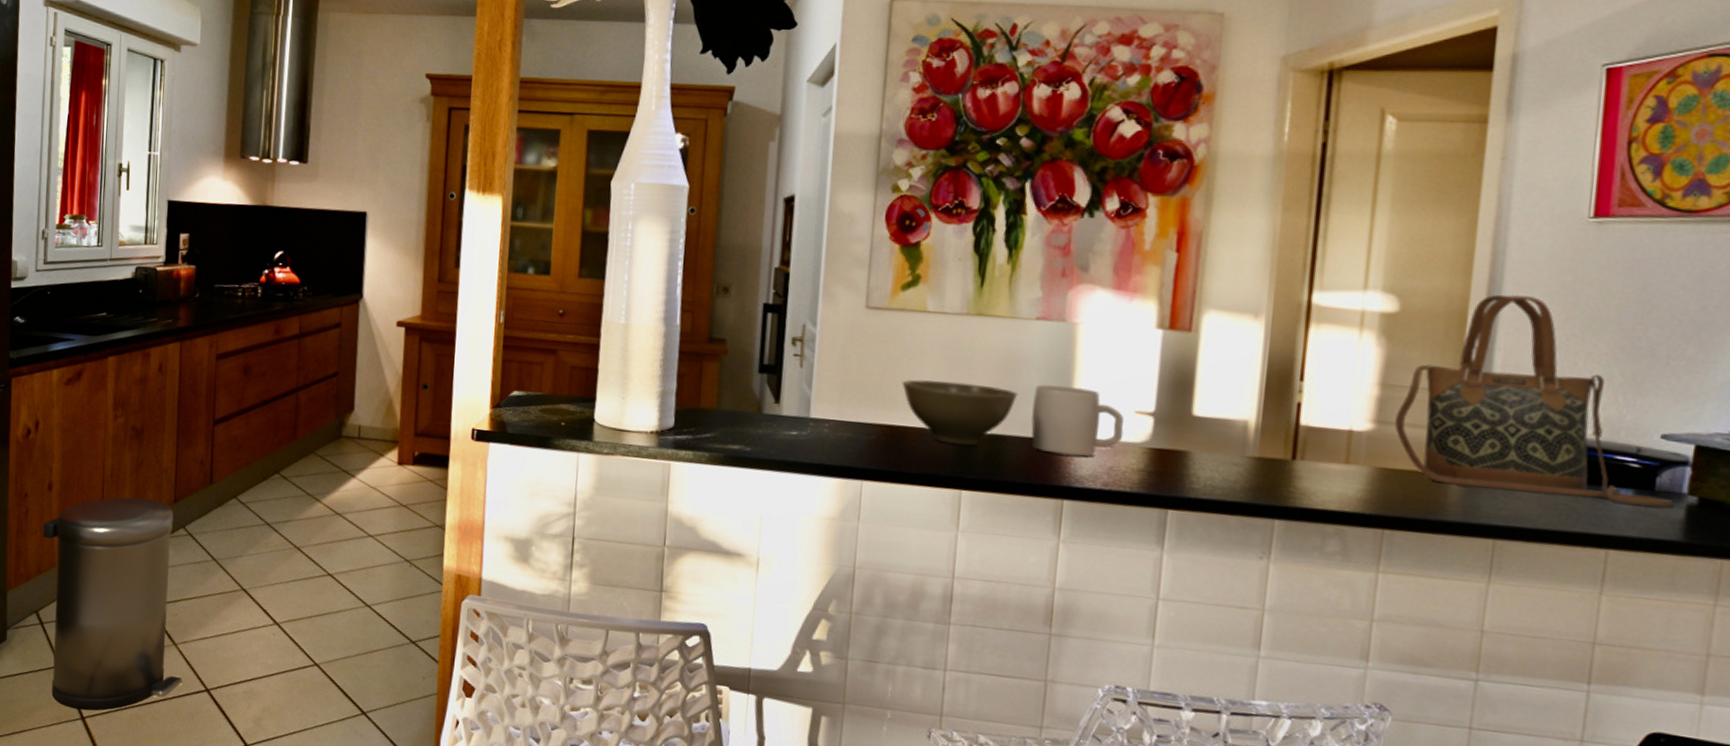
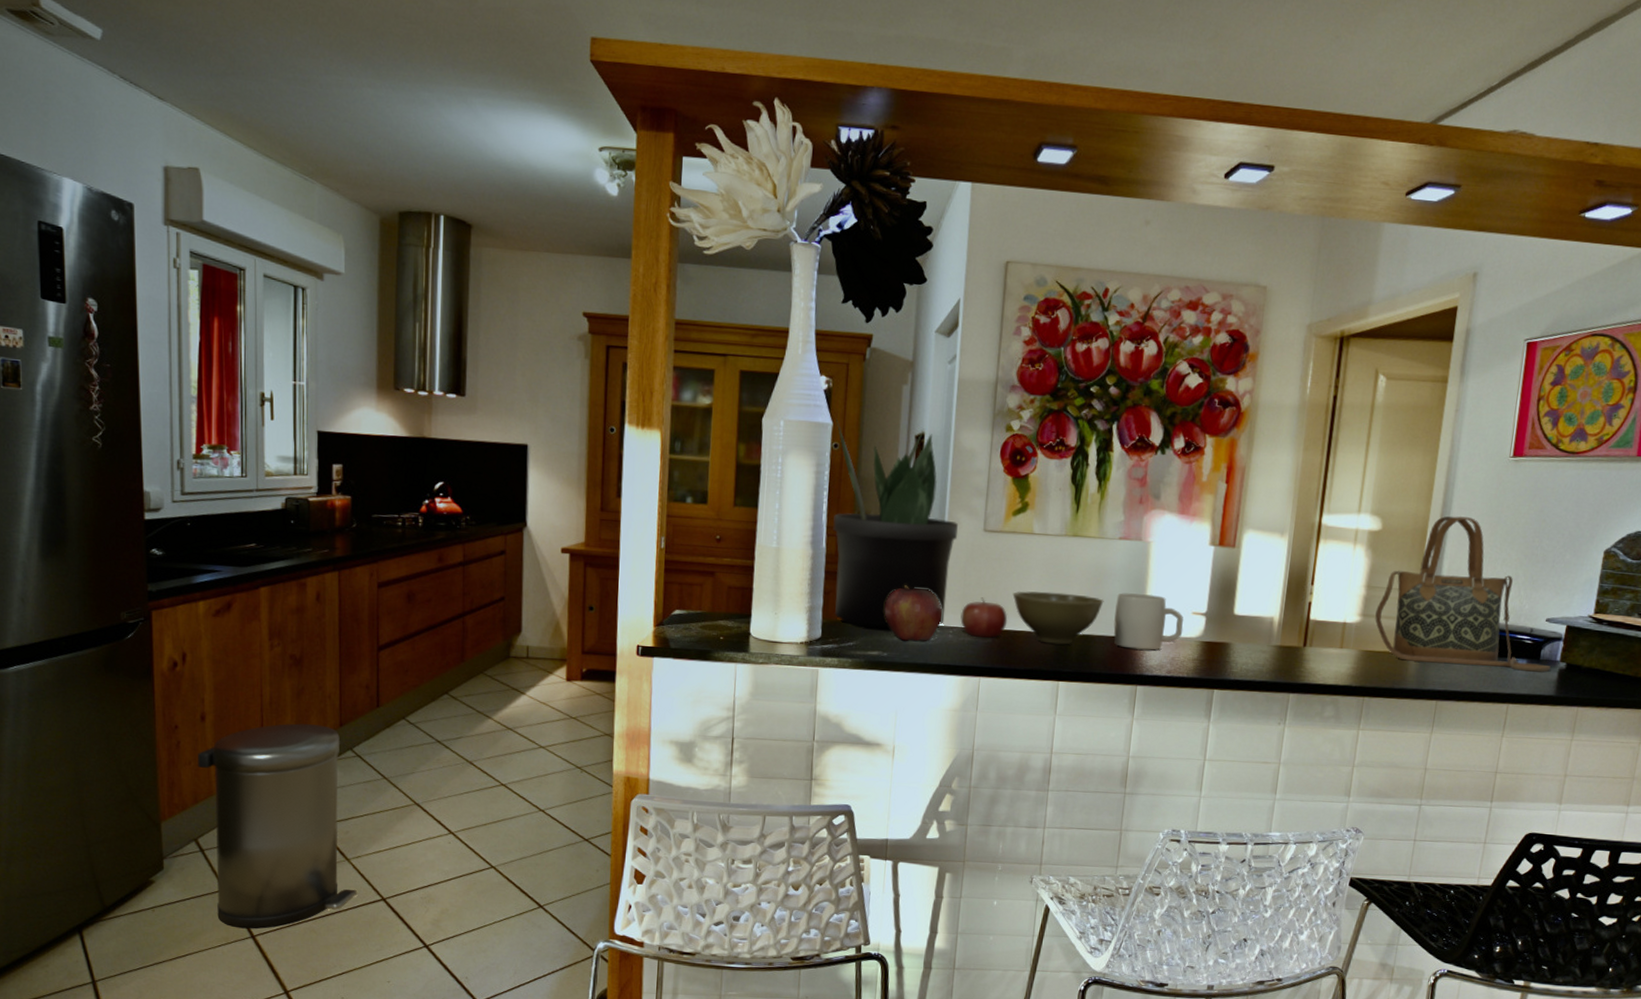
planter: none [688,181,836,425] -> present [833,419,959,634]
fruit: none [747,368,817,437] -> present [884,584,943,642]
fruit: none [838,386,896,435] -> present [960,597,1008,639]

